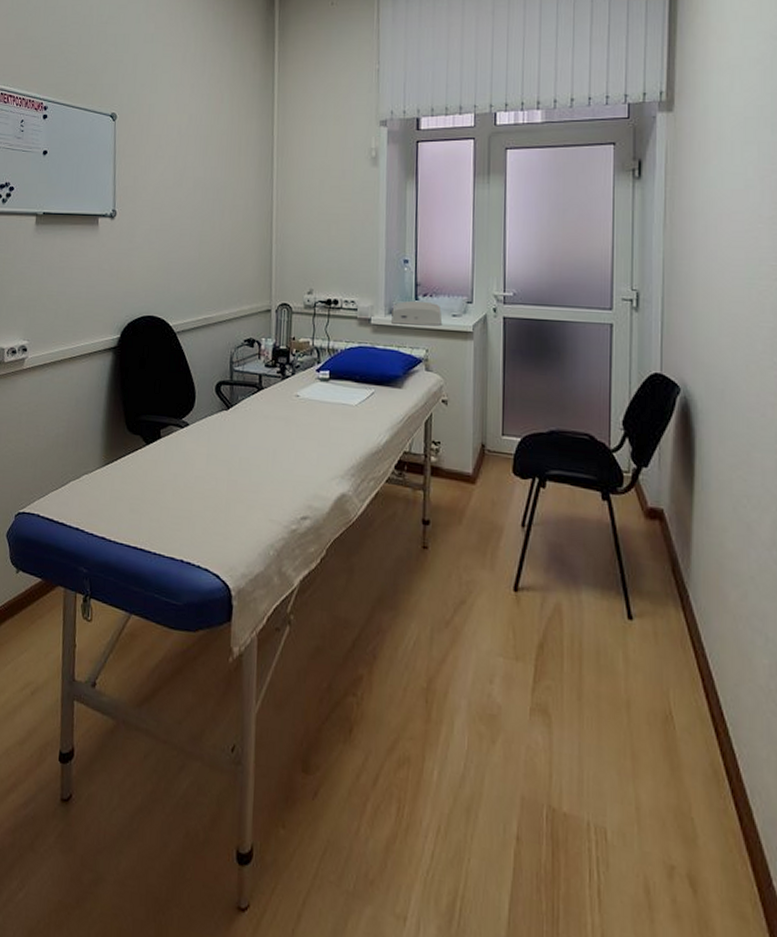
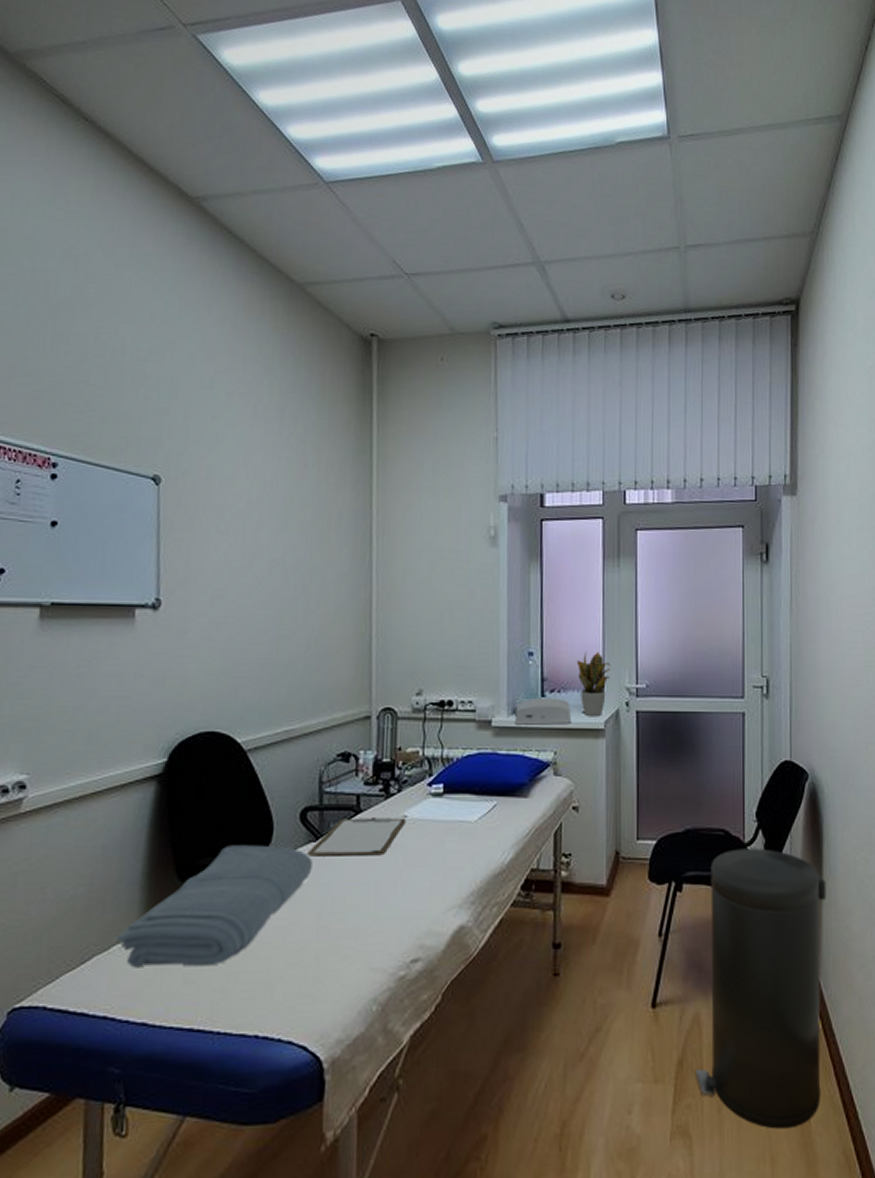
towel: none [85,407,225,500] -> present [116,845,313,968]
clipboard: none [221,393,299,427] -> present [307,817,406,857]
potted plant: none [447,260,480,321] -> present [576,651,611,717]
pedal bin: none [555,454,698,730] -> present [695,848,827,1129]

